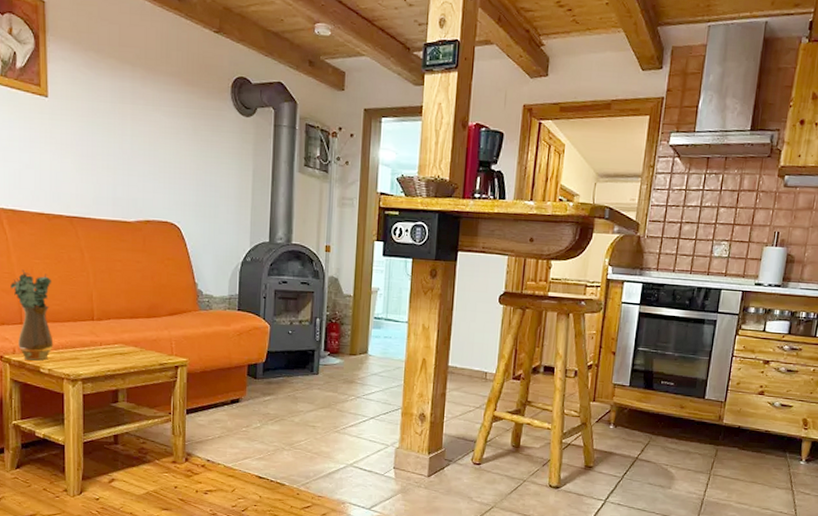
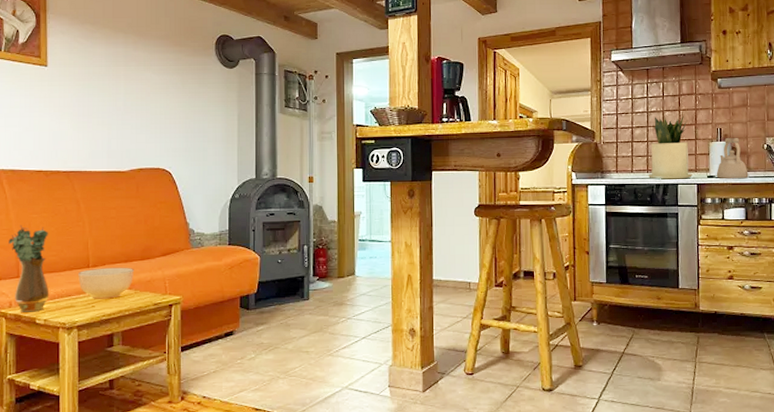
bowl: none [81,322,140,355] -> present [77,267,135,299]
planter: none [691,213,744,285] -> present [648,115,692,180]
kettle: none [764,243,801,290] -> present [716,137,749,179]

